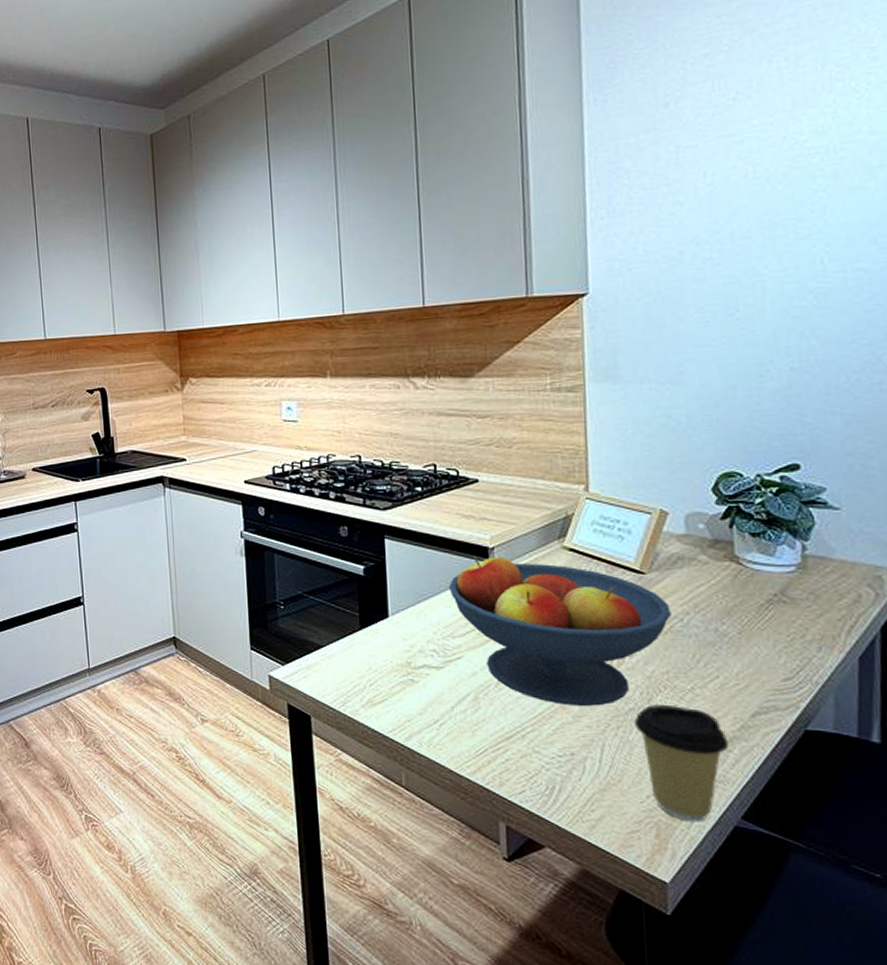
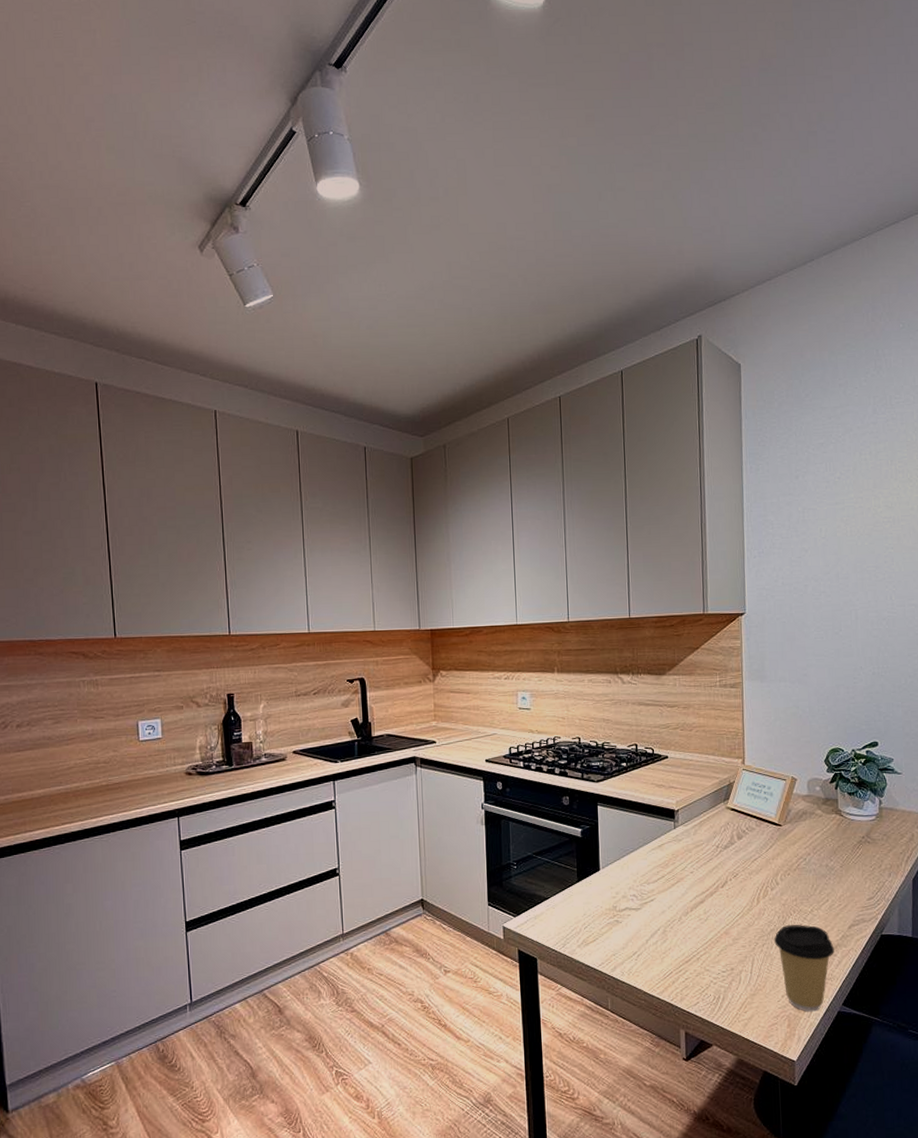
fruit bowl: present [448,557,671,707] -> none [645,817,798,932]

